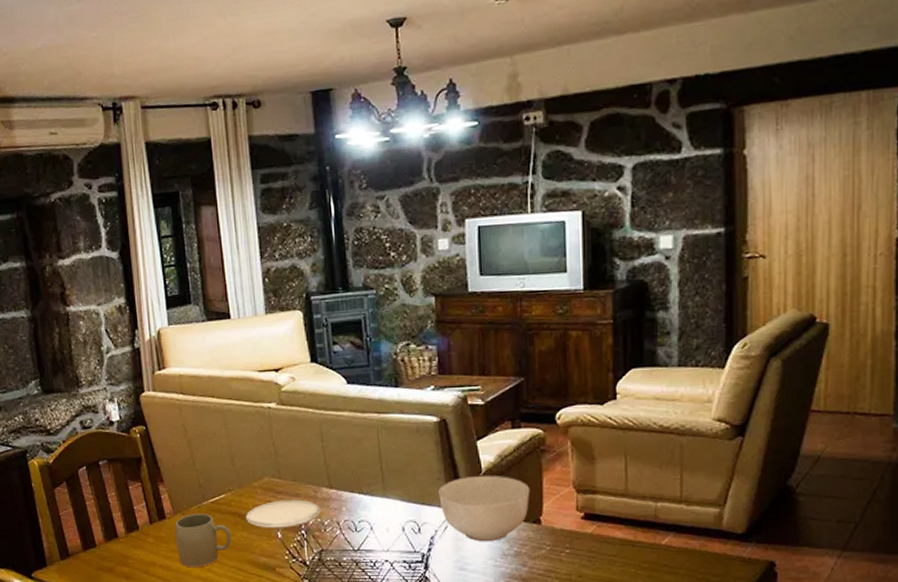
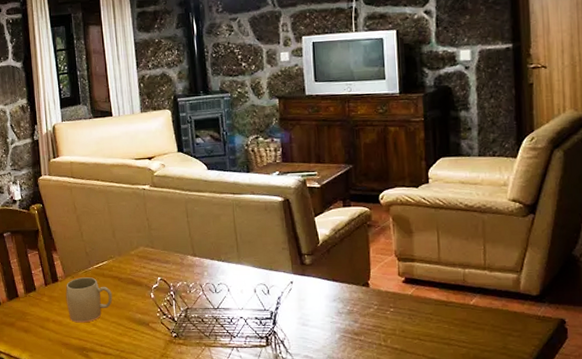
plate: present [246,499,321,529] -> none [124,265,186,291]
bowl: present [438,475,530,541] -> none [284,245,360,301]

